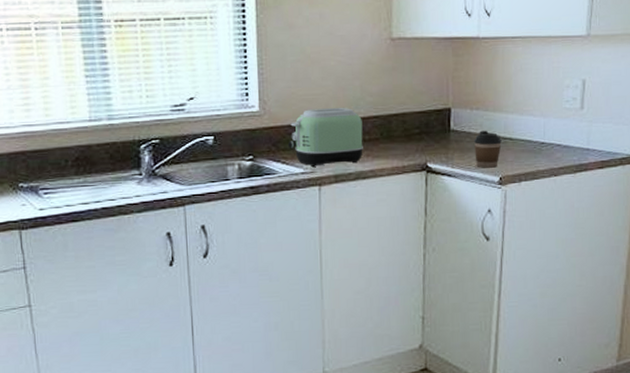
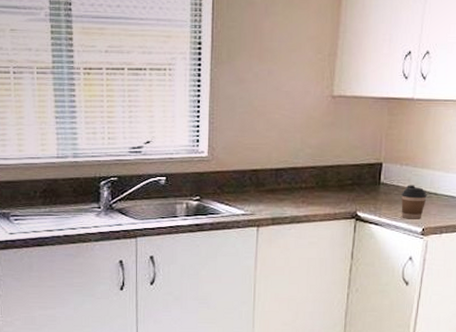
toaster: present [287,107,363,167] -> none [231,156,300,209]

